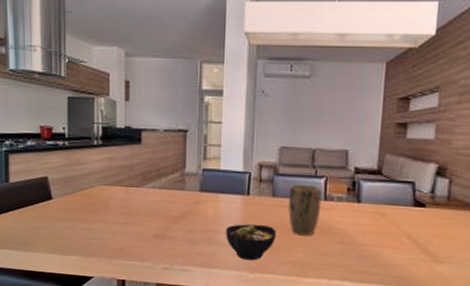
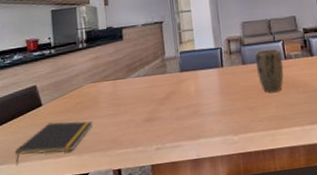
notepad: none [24,218,102,254] -> present [15,121,93,166]
bowl: present [225,224,276,261] -> none [207,90,251,125]

